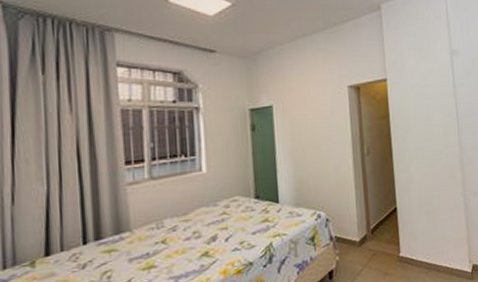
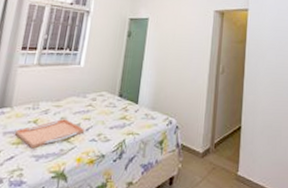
serving tray: none [142,233,225,271] -> present [14,119,85,149]

